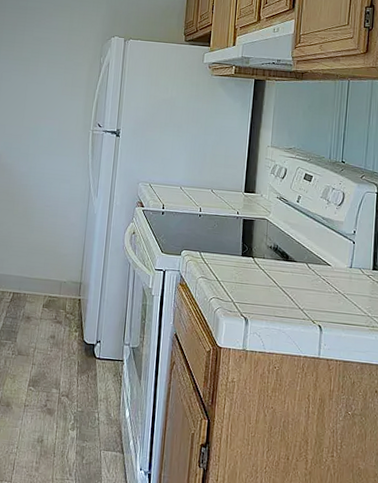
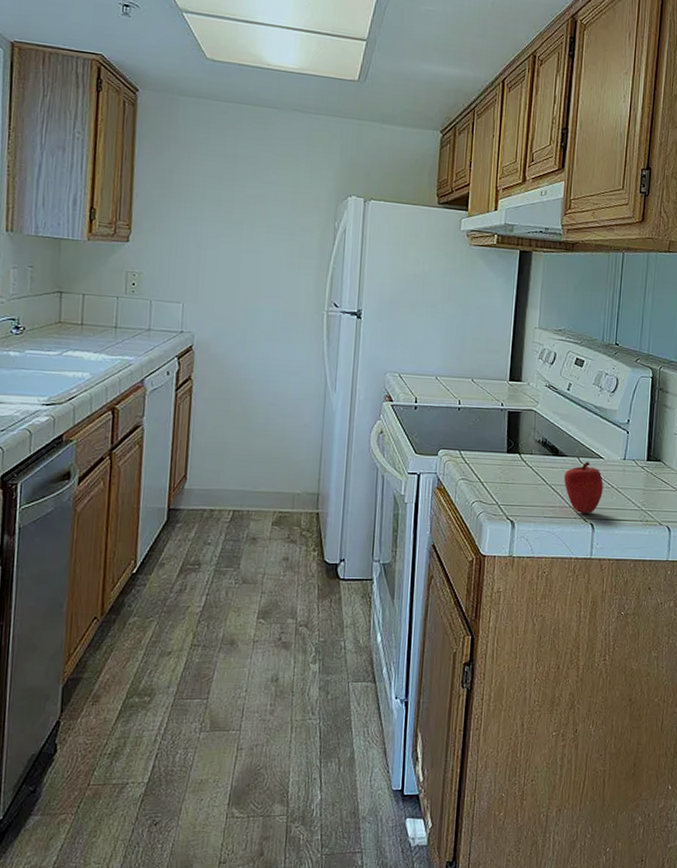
apple: none [294,267,331,316] -> present [564,461,603,514]

